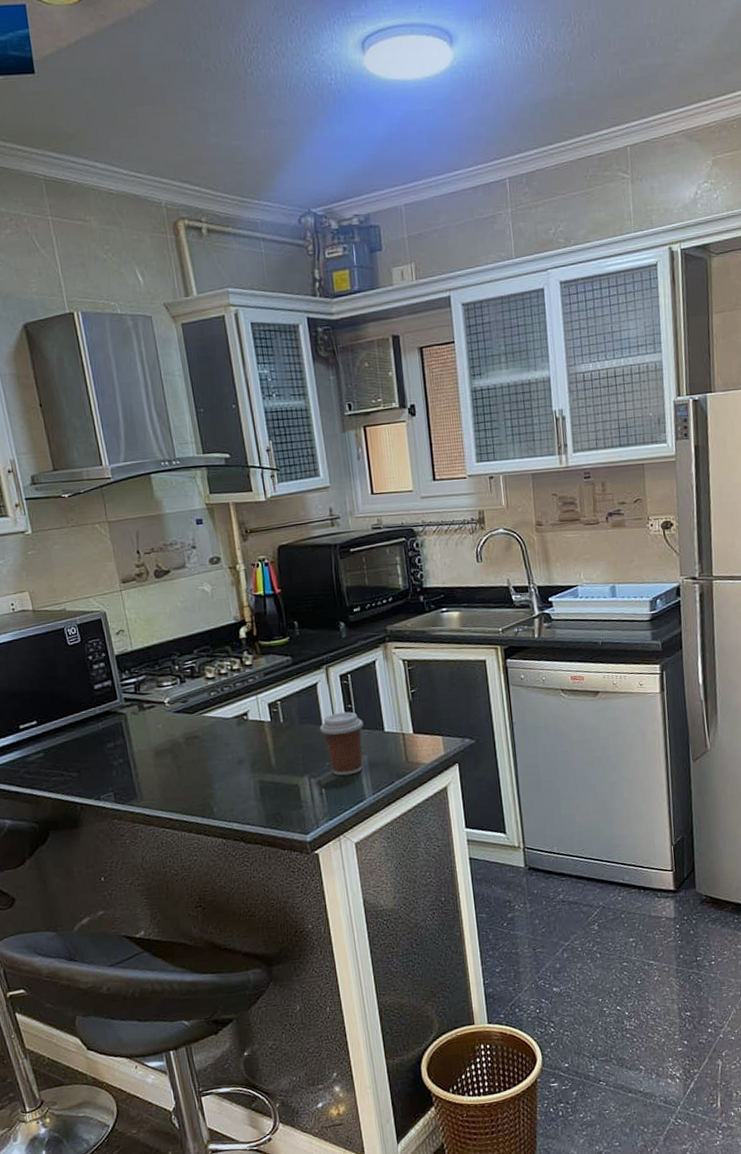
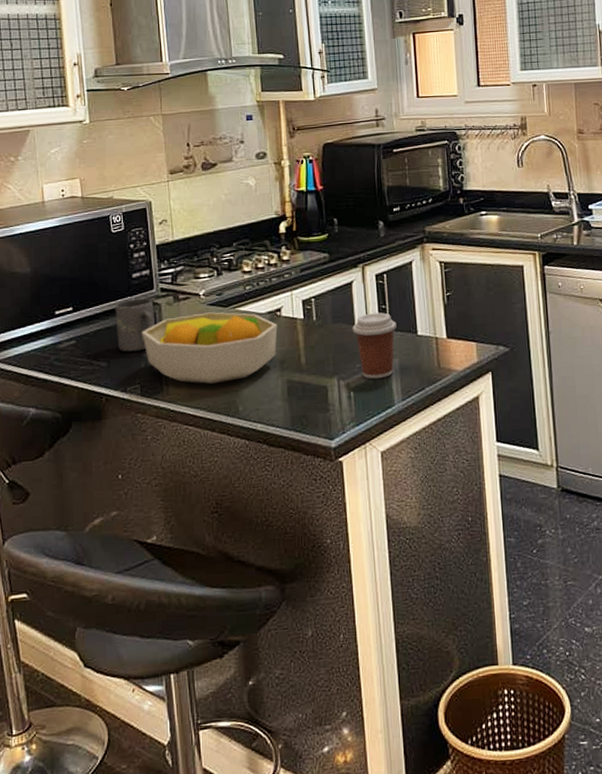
mug: none [80,708,122,762] -> present [115,298,155,352]
fruit bowl: none [109,718,246,789] -> present [141,312,278,385]

